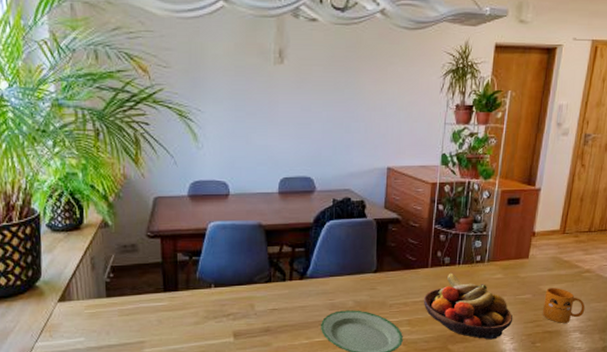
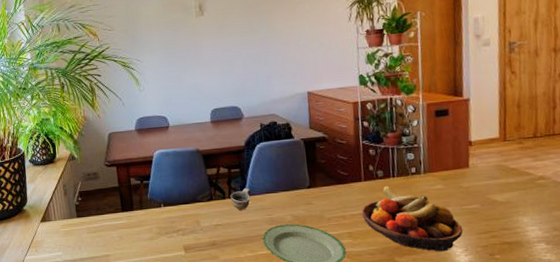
cup: none [291,270,314,294] -> present [230,188,251,211]
mug: present [542,288,585,323] -> none [495,196,547,234]

